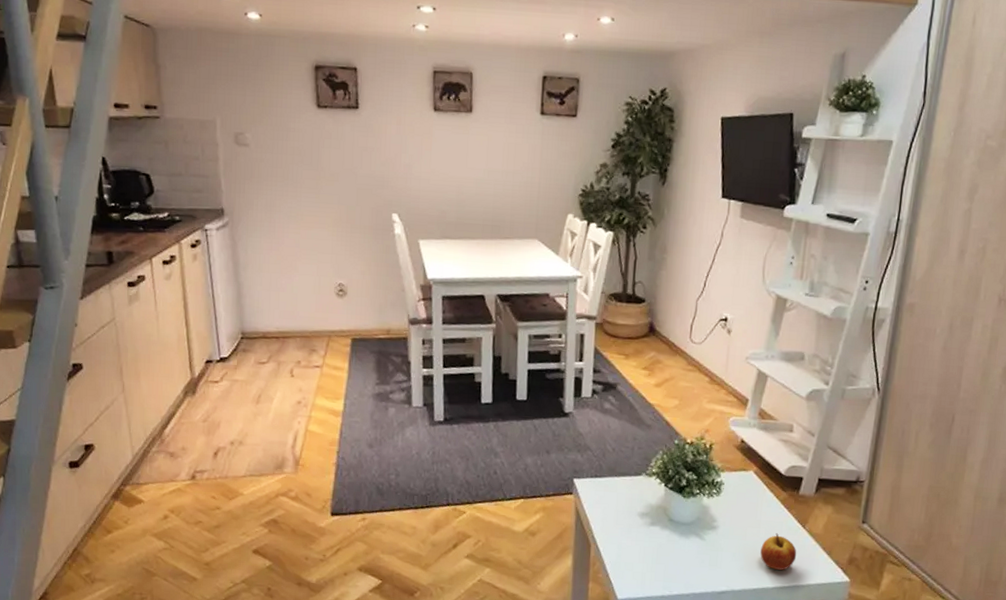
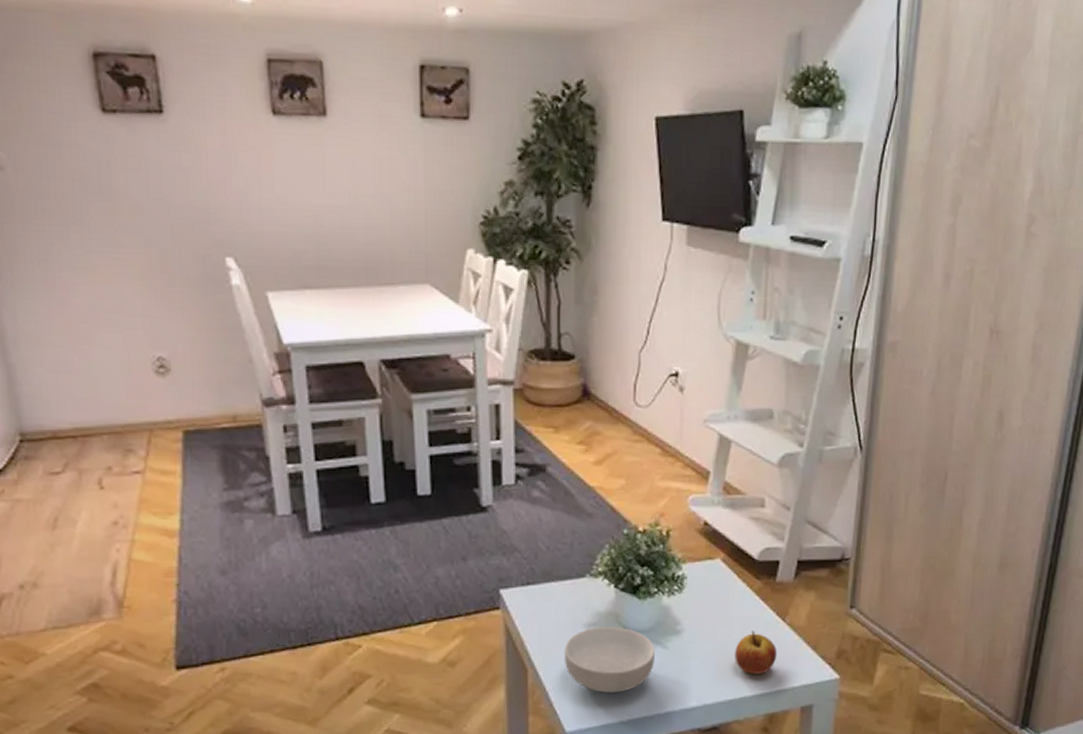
cereal bowl: none [620,516,694,572] -> present [564,626,655,693]

